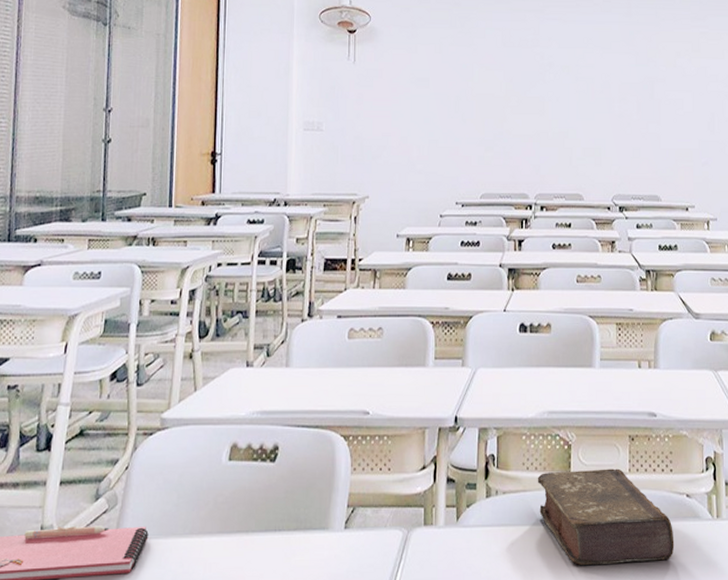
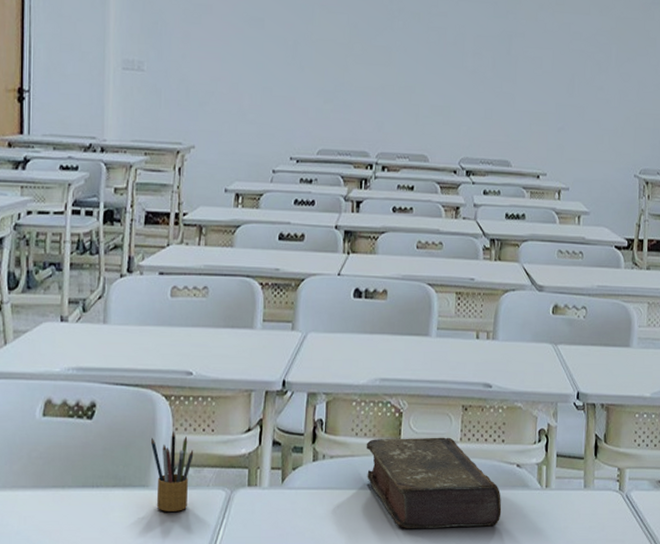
pencil box: none [330,471,372,554] -> present [150,431,194,511]

